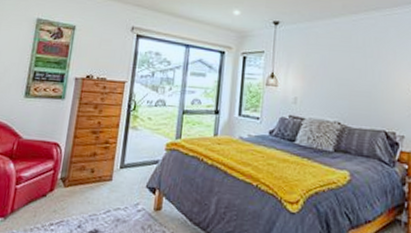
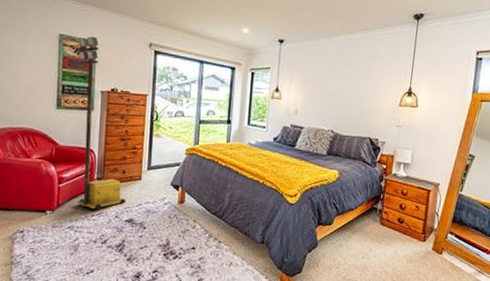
portable light tower: none [35,20,92,218] -> present [78,36,126,210]

